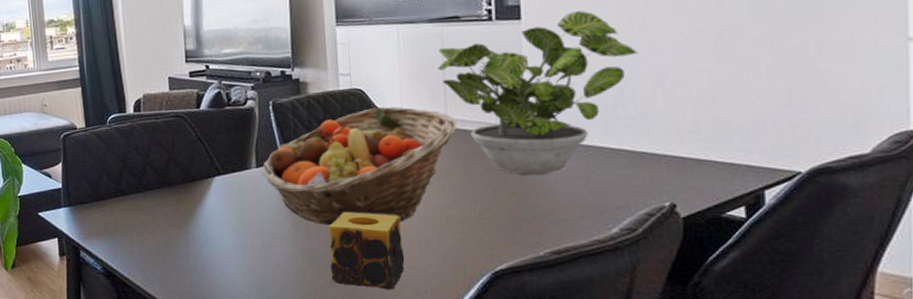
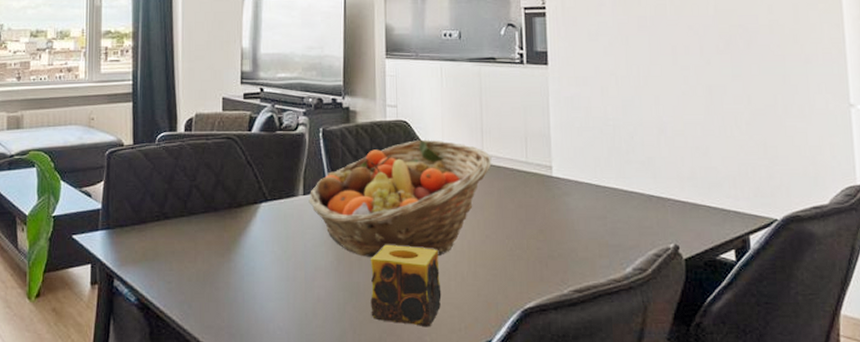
potted plant: present [438,11,638,176] -> none [476,61,644,214]

